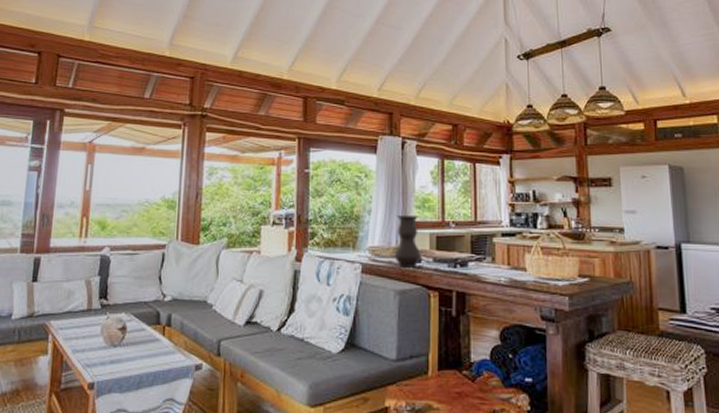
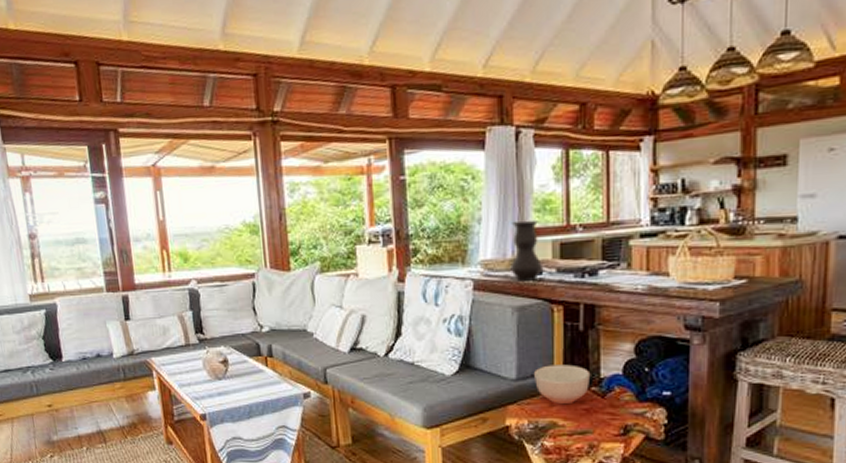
bowl: none [411,347,463,388] -> present [533,364,591,405]

